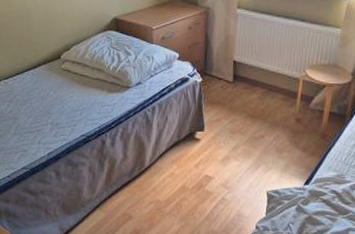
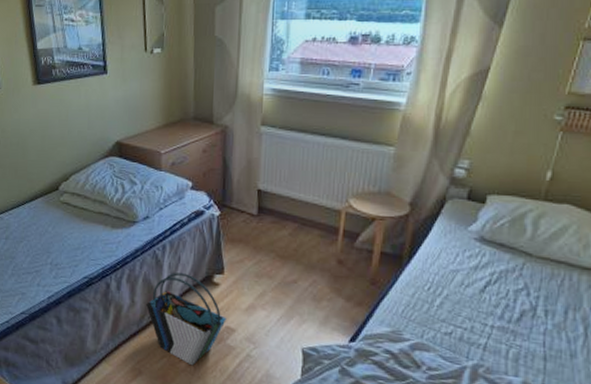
tote bag: none [137,130,206,210] -> present [146,272,227,366]

